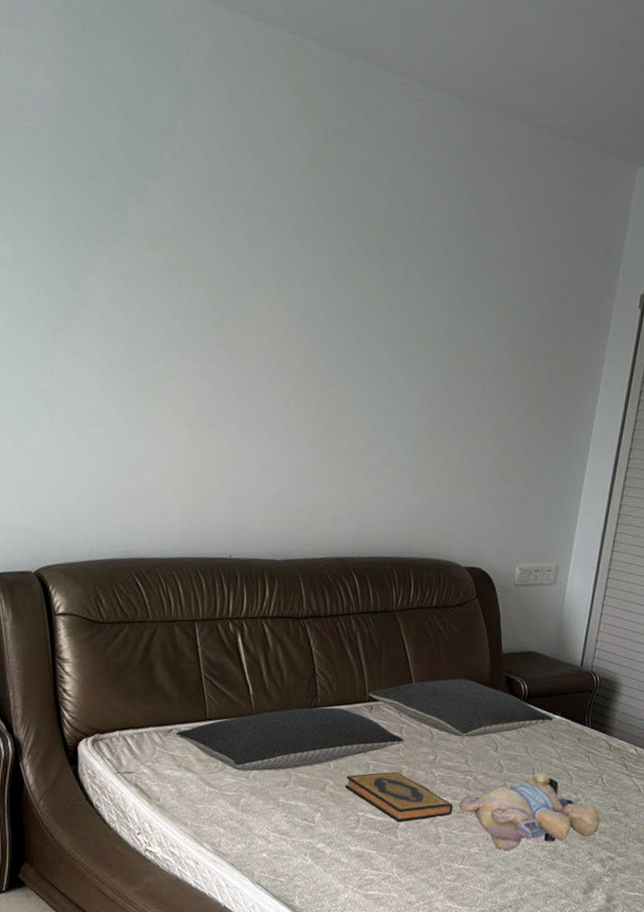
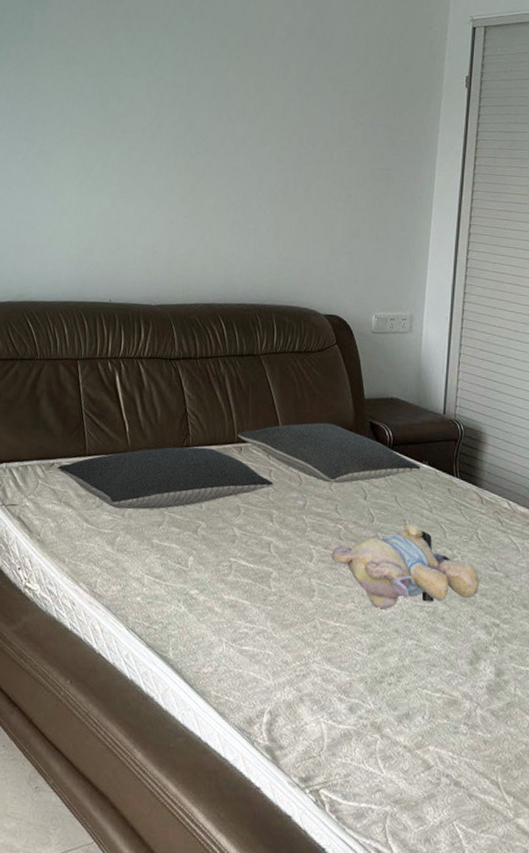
hardback book: present [345,771,453,822] -> none [217,516,325,571]

